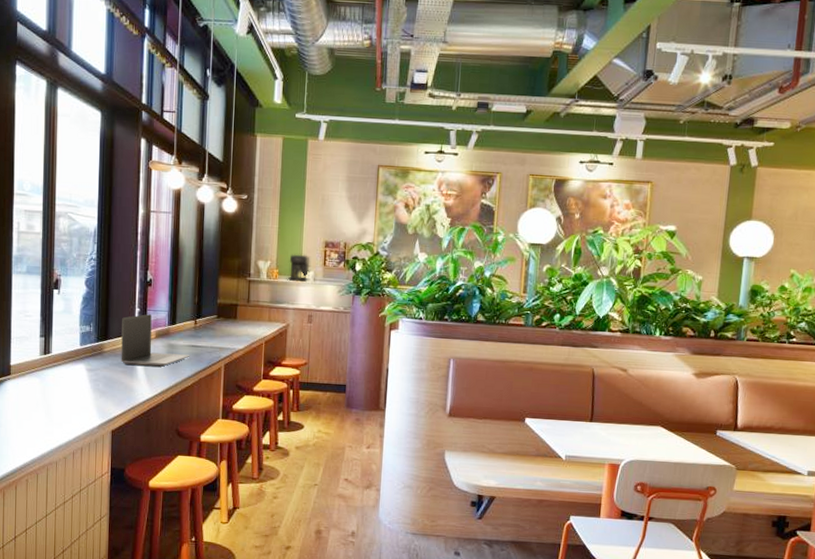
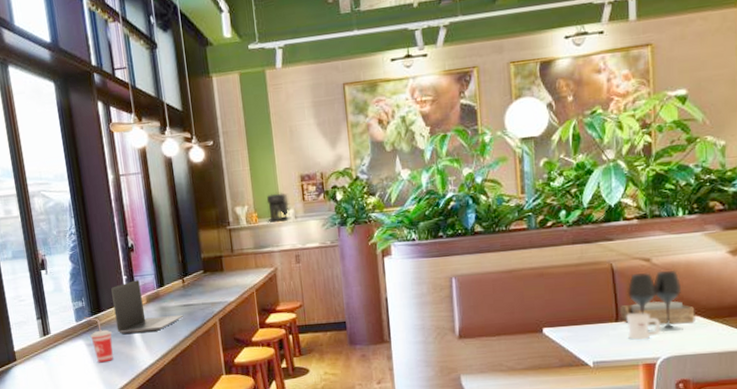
beverage cup: none [88,341,115,390] -> present [83,316,114,363]
napkin holder: none [595,407,659,434] -> present [620,300,695,326]
mug: none [599,416,628,442] -> present [626,313,660,341]
wine glass: none [603,381,650,439] -> present [627,269,683,333]

